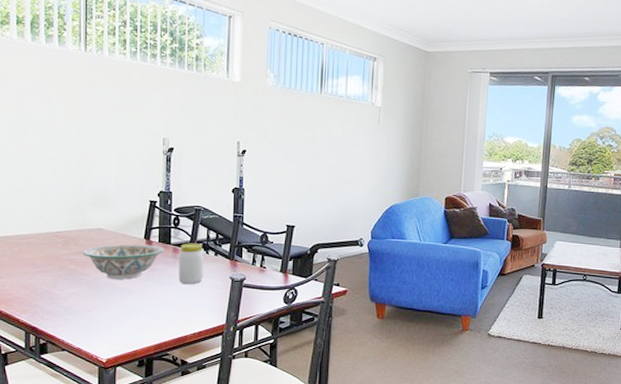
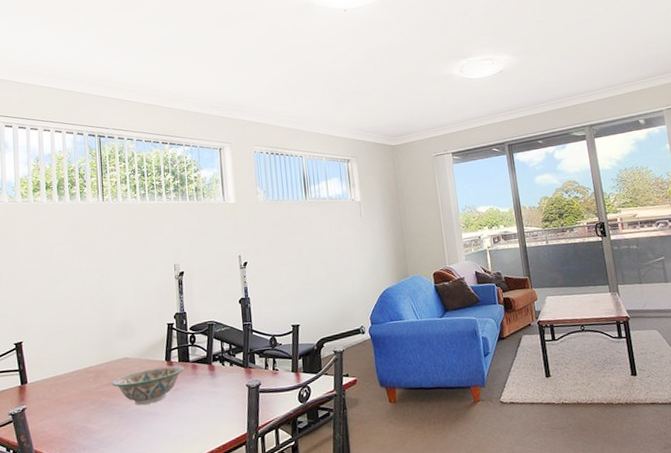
jar: present [179,243,204,285] -> none [198,356,222,399]

